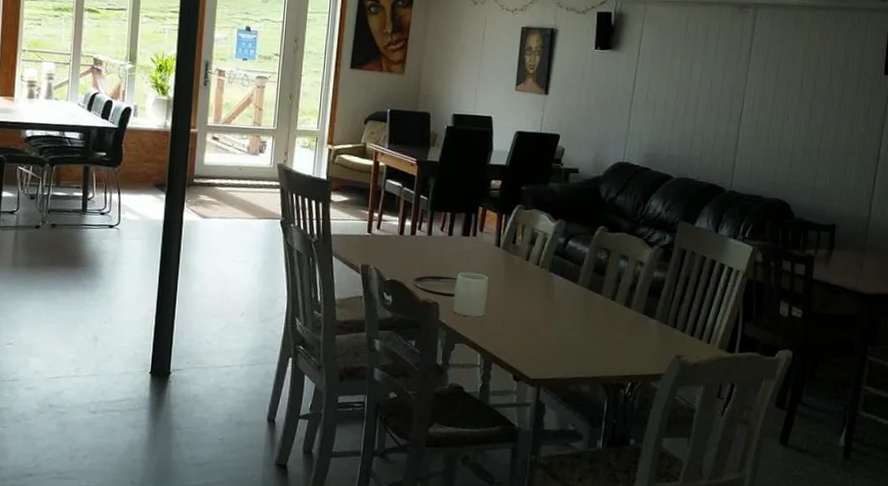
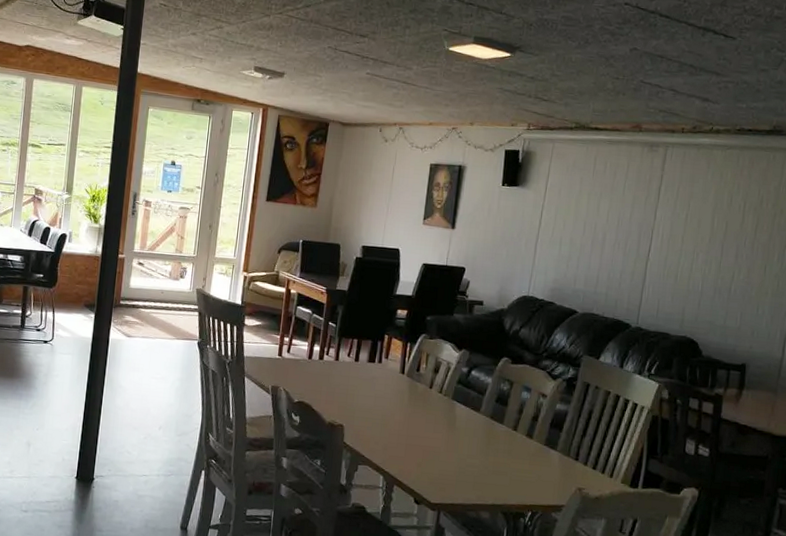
plate: present [412,275,458,298] -> none [319,398,363,421]
mug: present [453,272,489,317] -> none [358,396,393,441]

